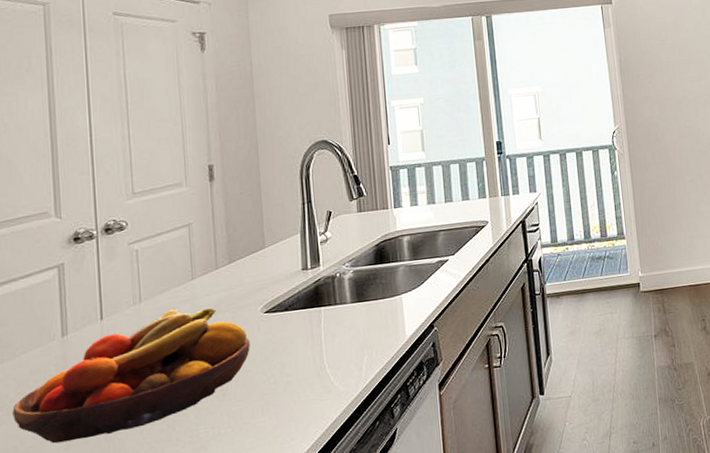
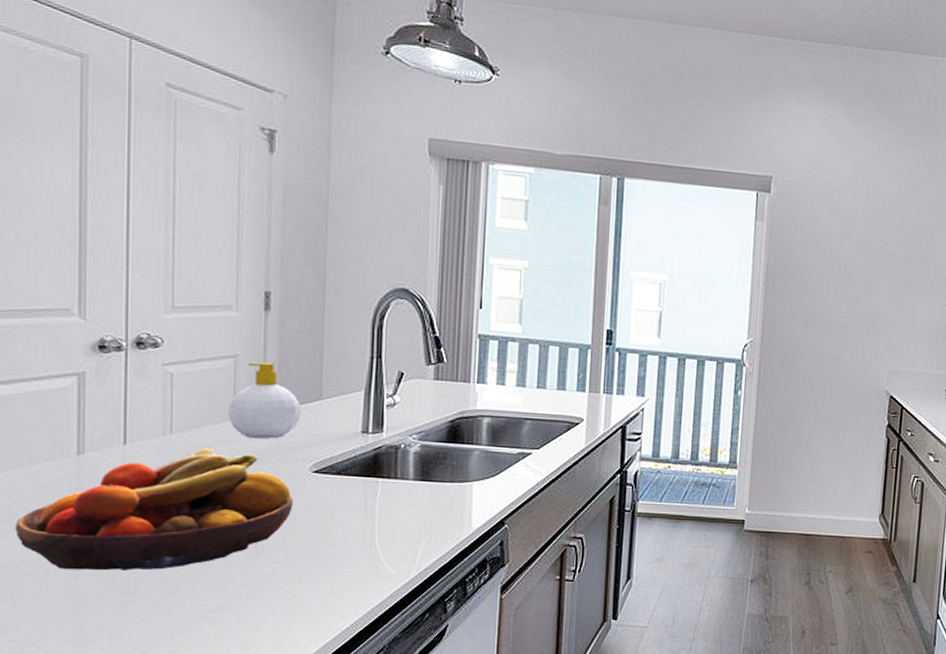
soap bottle: none [187,225,249,294] -> present [228,362,301,440]

